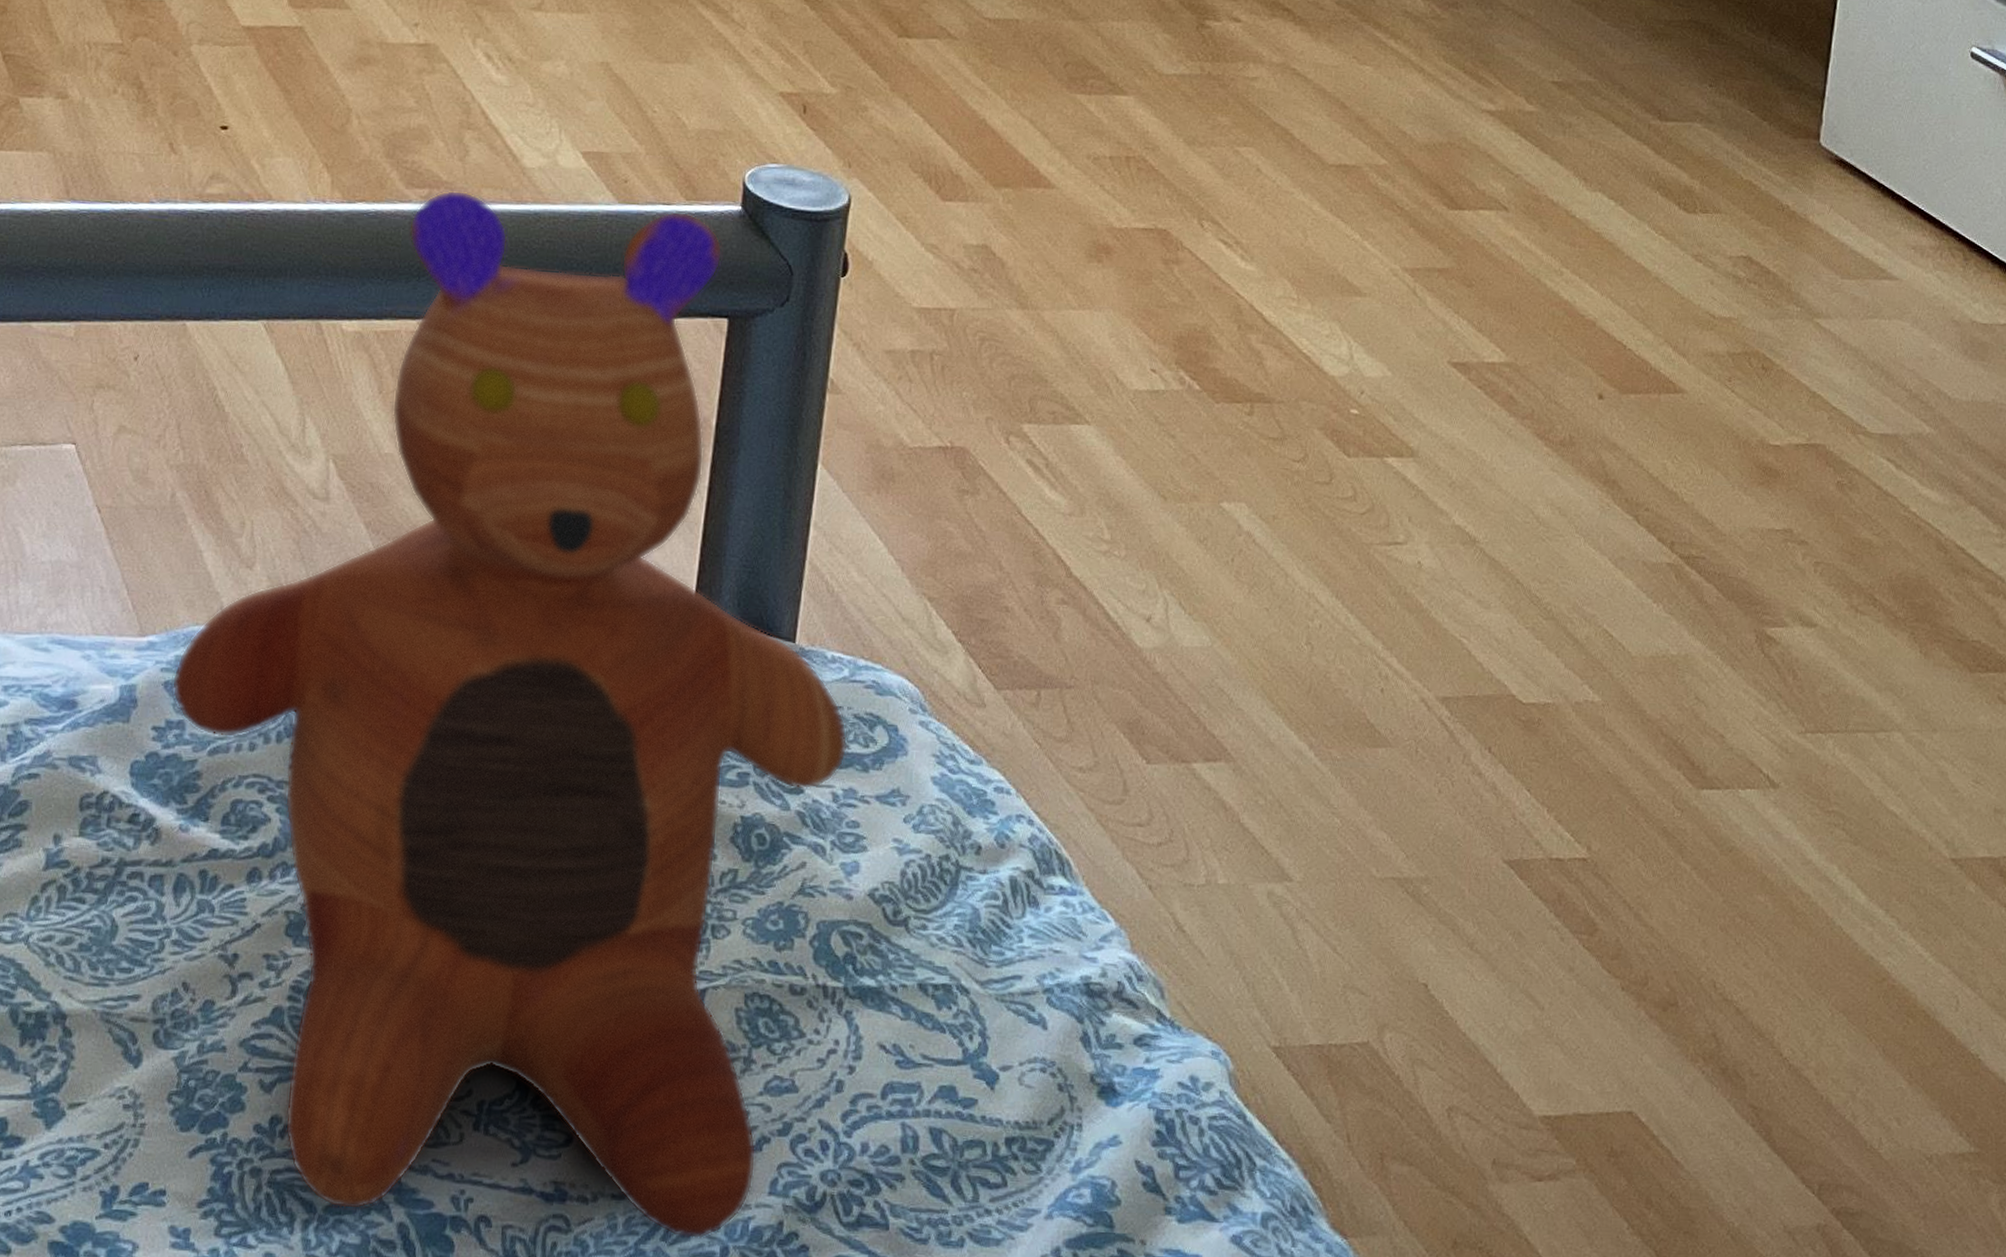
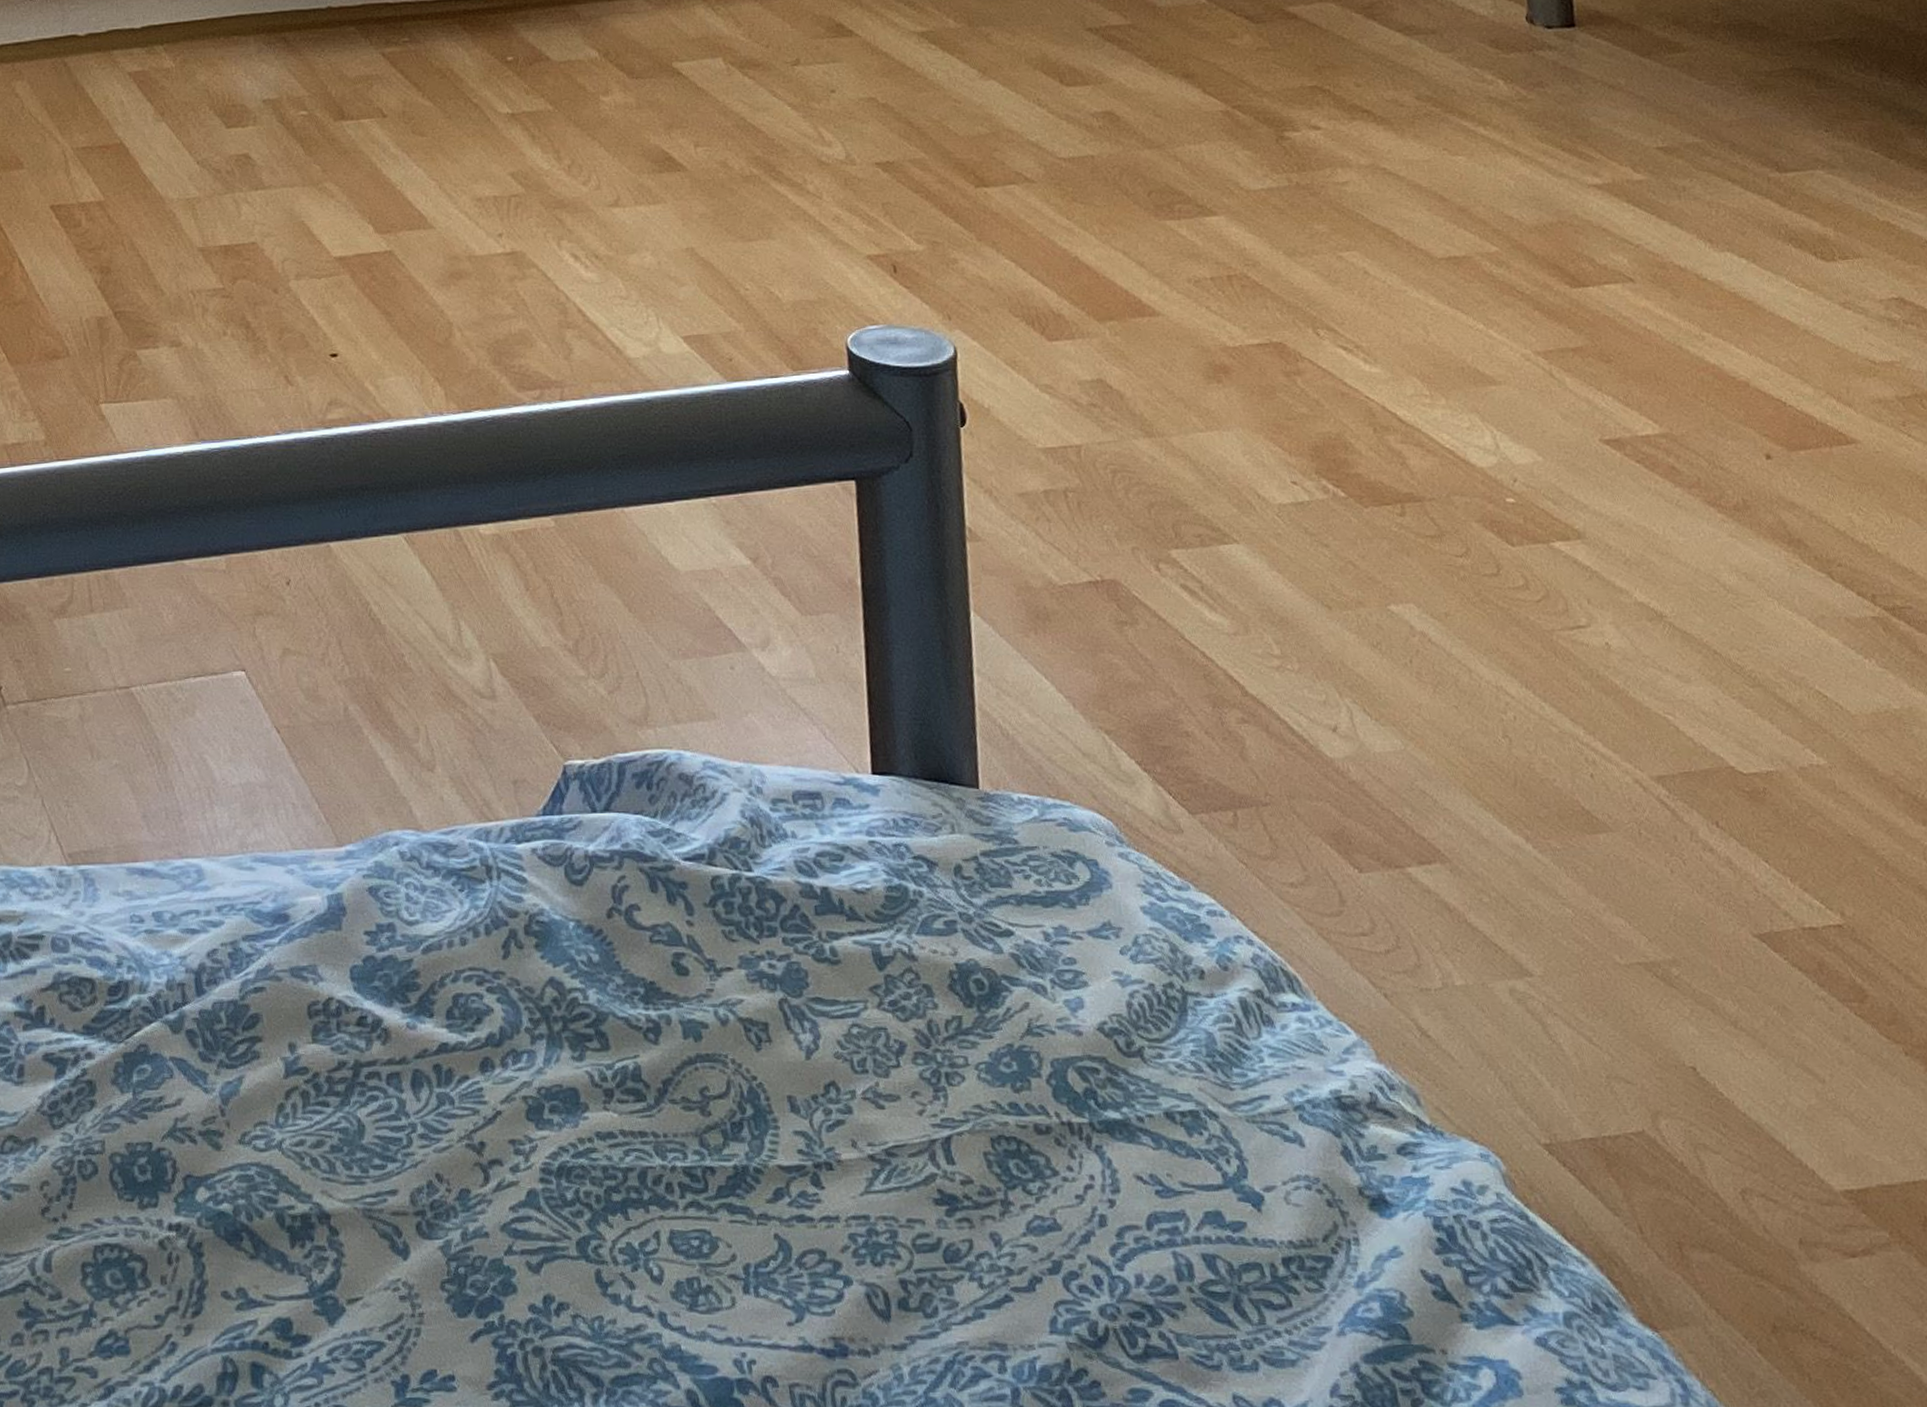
toy: present [171,190,848,1240] -> none [375,382,1051,1384]

